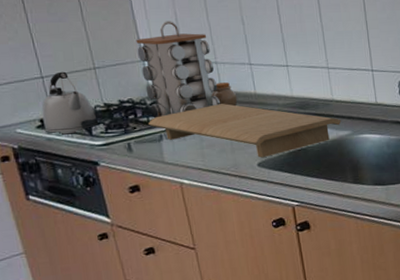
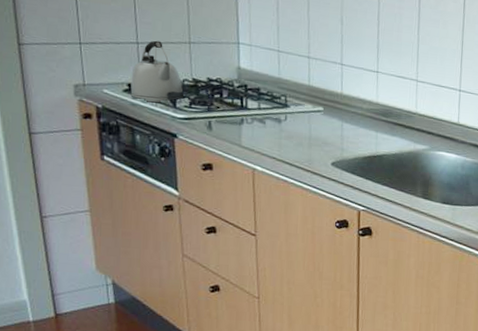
spice rack: present [136,21,221,118] -> none [234,8,307,102]
cutting board: present [147,104,342,158] -> none [231,97,421,158]
jar: present [211,82,238,107] -> none [299,77,323,103]

